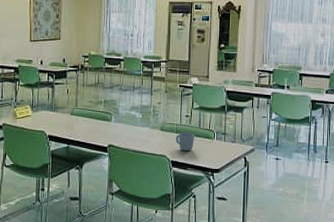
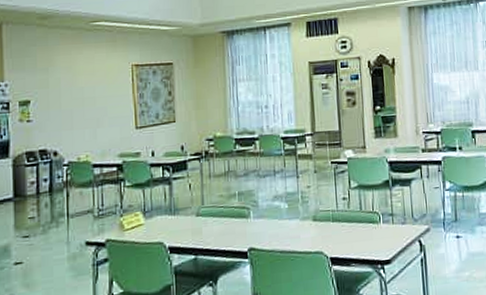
mug: present [175,132,194,151] -> none [332,218,356,243]

